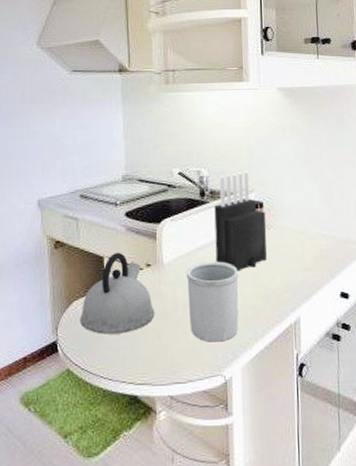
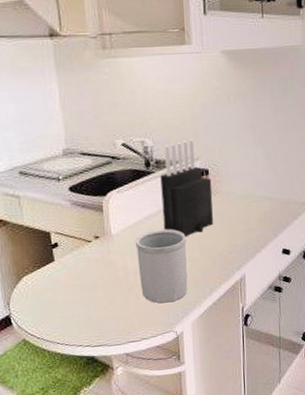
kettle: present [80,252,155,334] -> none [32,226,107,305]

